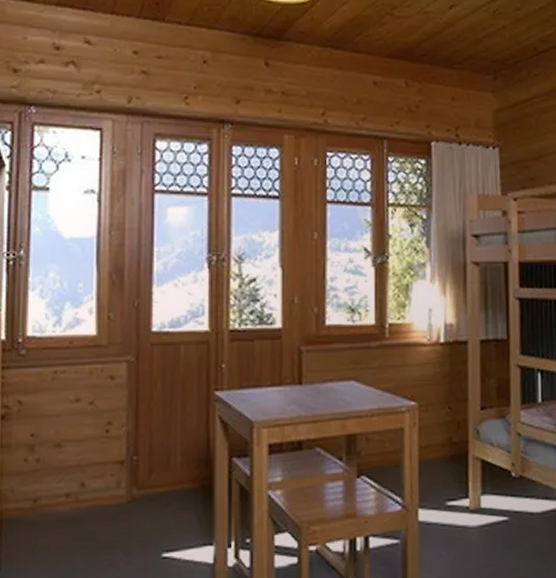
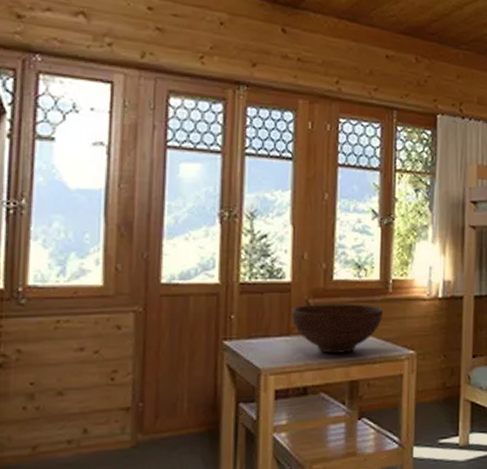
fruit bowl: none [283,350,380,405] -> present [291,304,384,353]

